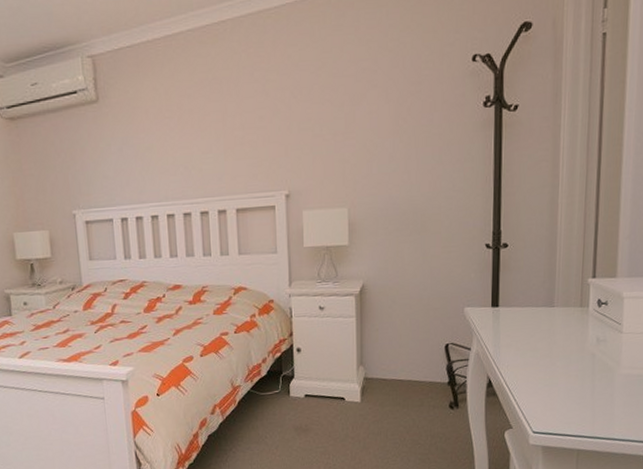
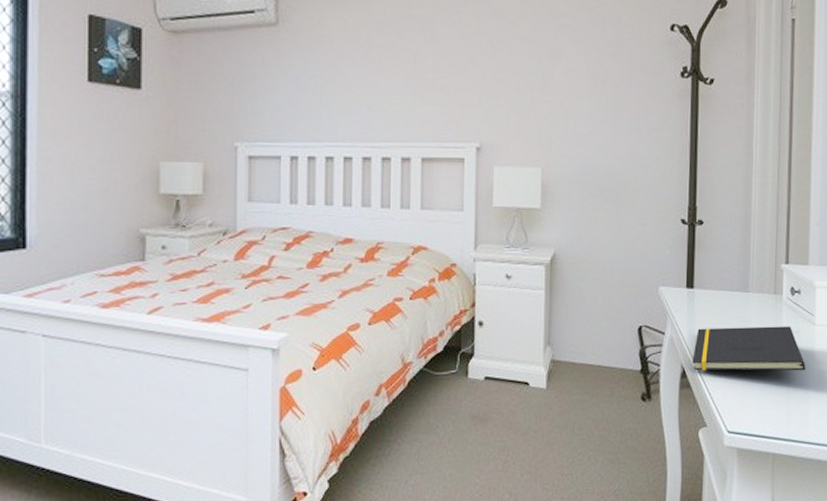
notepad: none [498,335,612,380] -> present [692,326,806,371]

